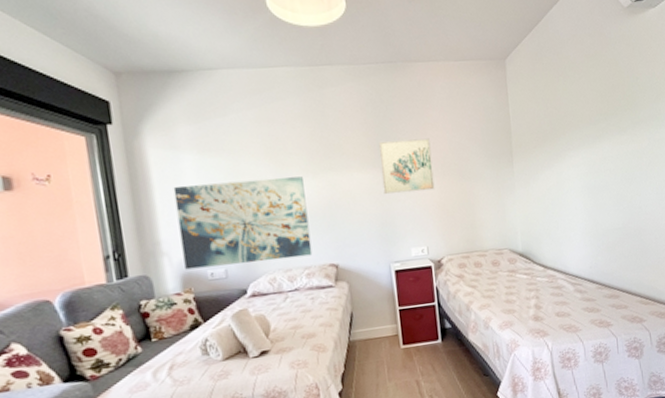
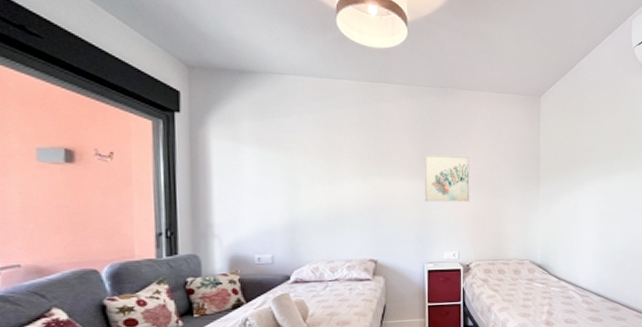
wall art: present [173,176,313,270] -> none [231,175,355,253]

